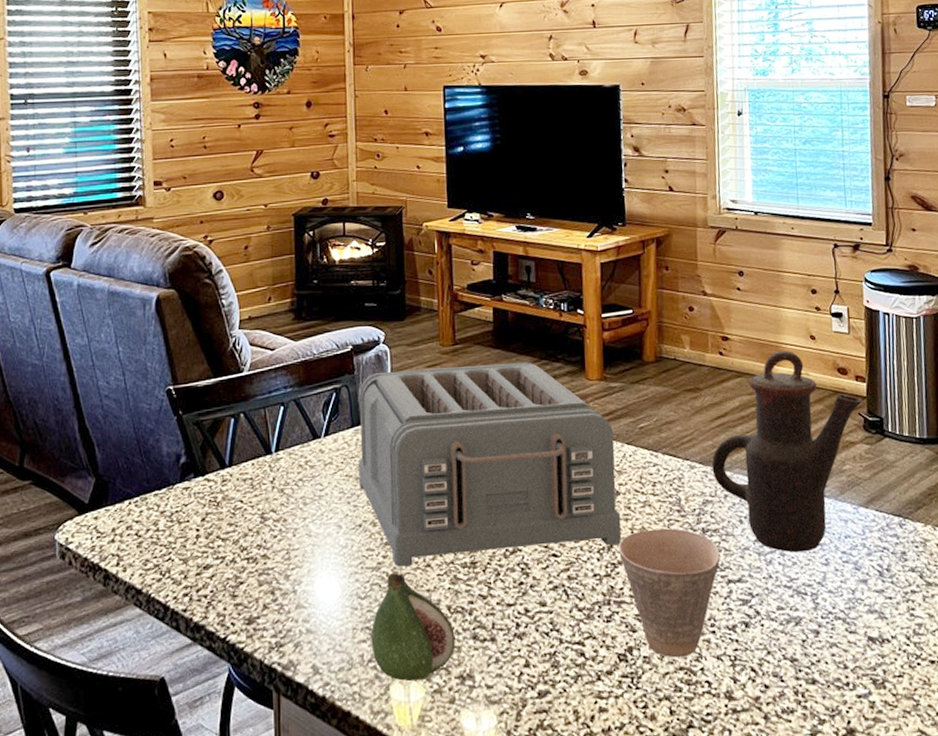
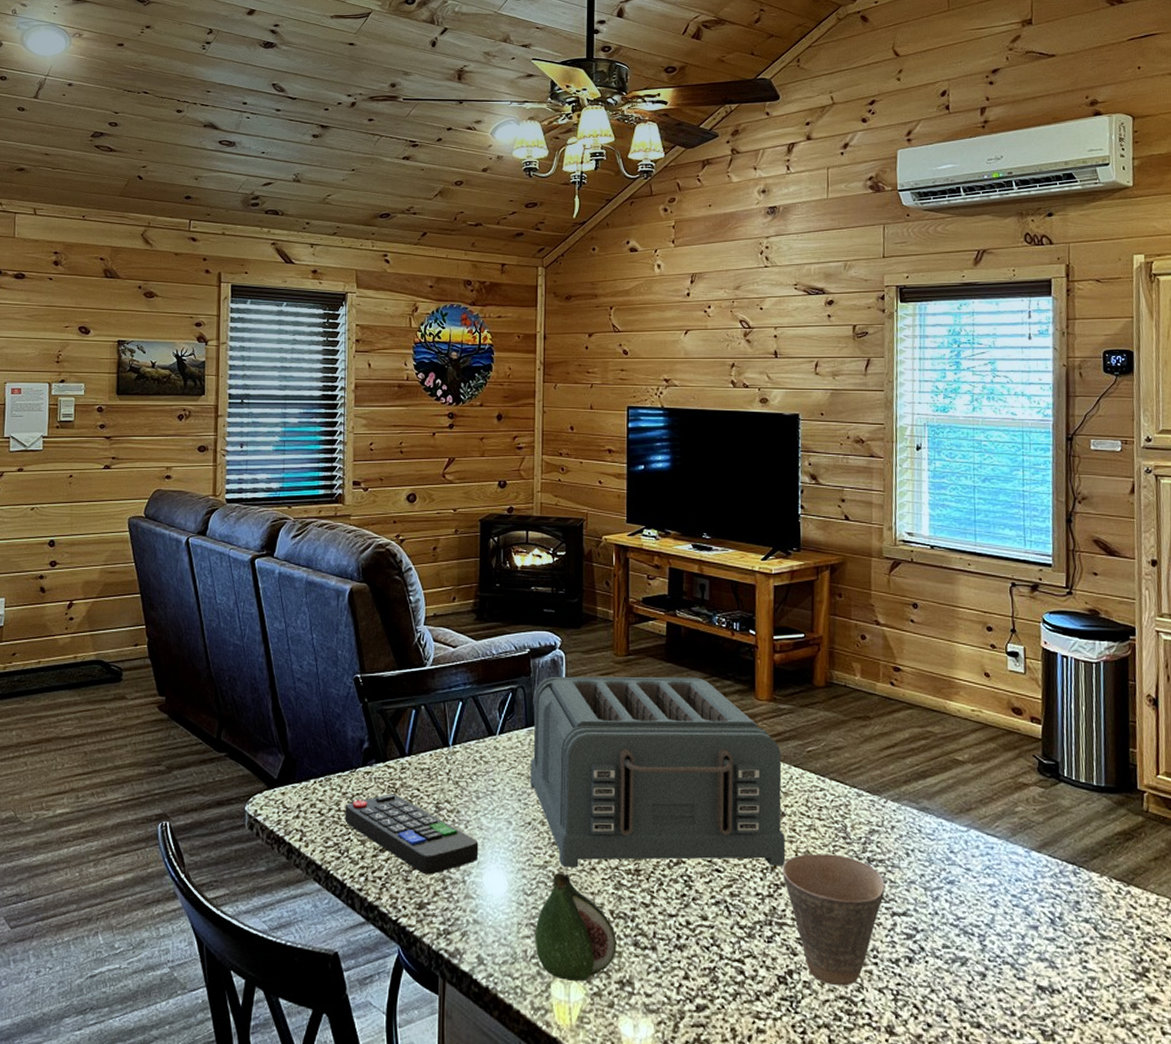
remote control: none [164,508,309,589] -> present [344,794,479,875]
teapot: present [712,350,863,553] -> none [879,686,1038,892]

